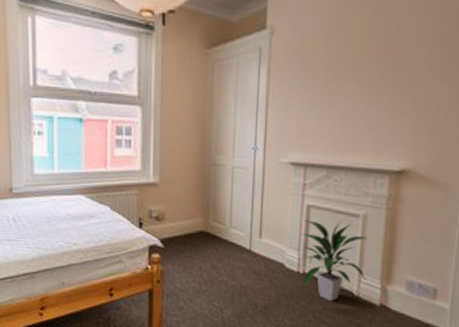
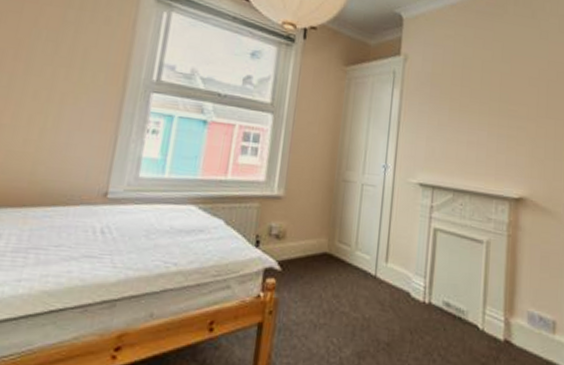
indoor plant: present [302,220,368,302] -> none [428,244,491,337]

